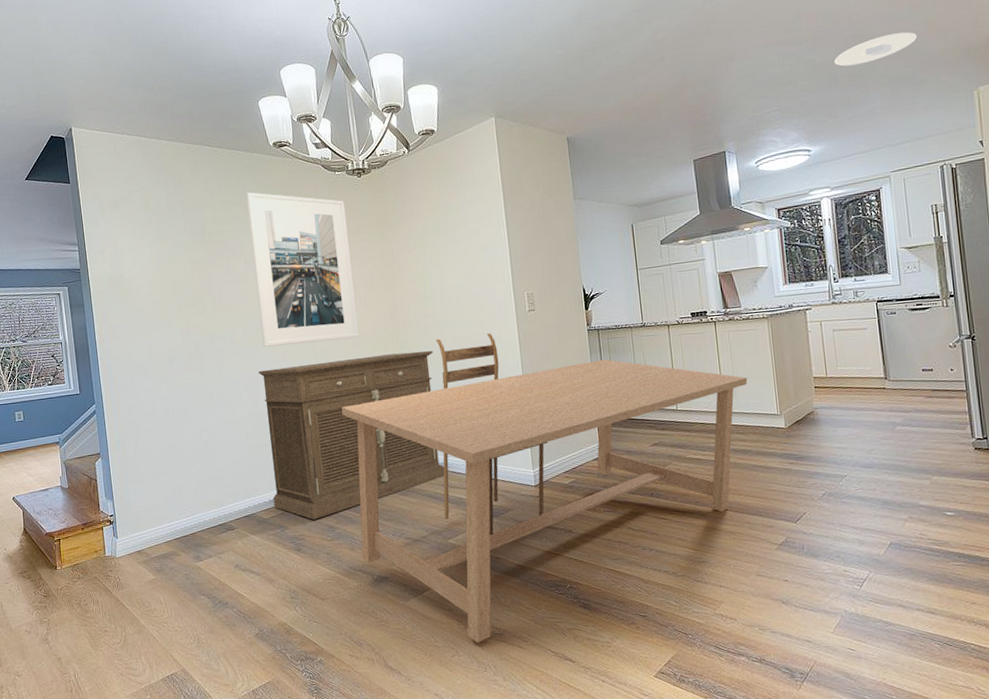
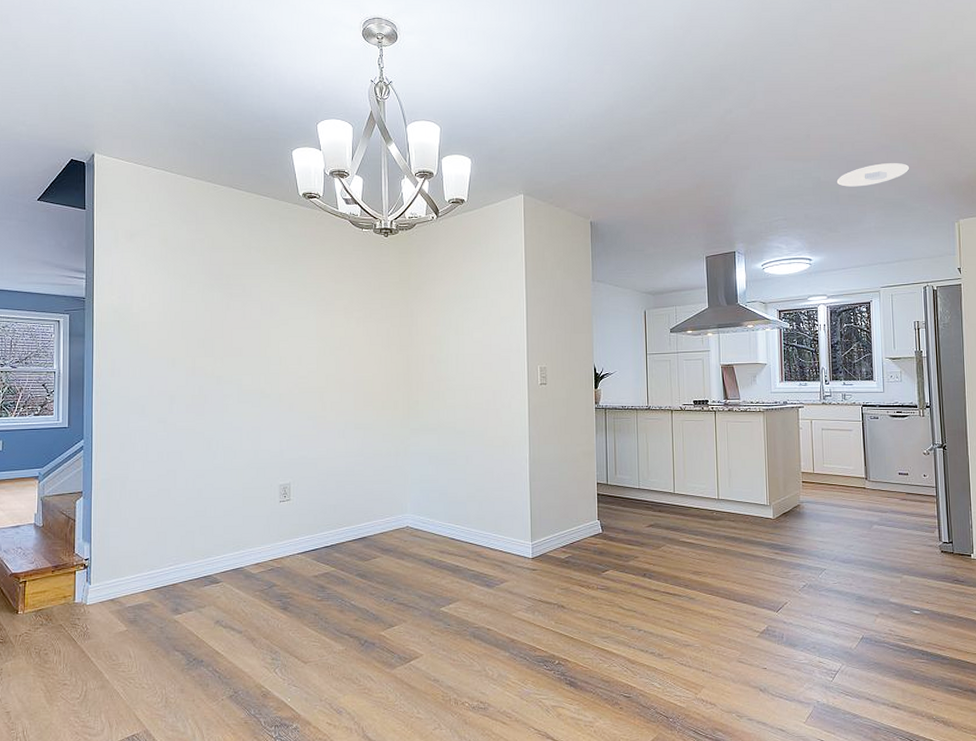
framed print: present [246,192,359,347] -> none [270,239,370,396]
cabinet: present [259,351,445,520] -> none [263,414,444,578]
kitchen table: present [342,333,748,643] -> none [345,402,742,716]

